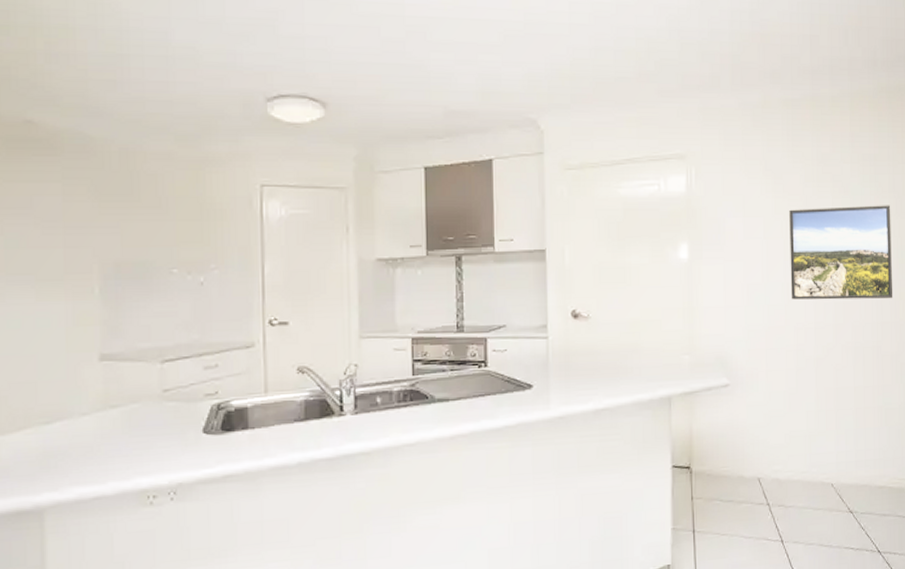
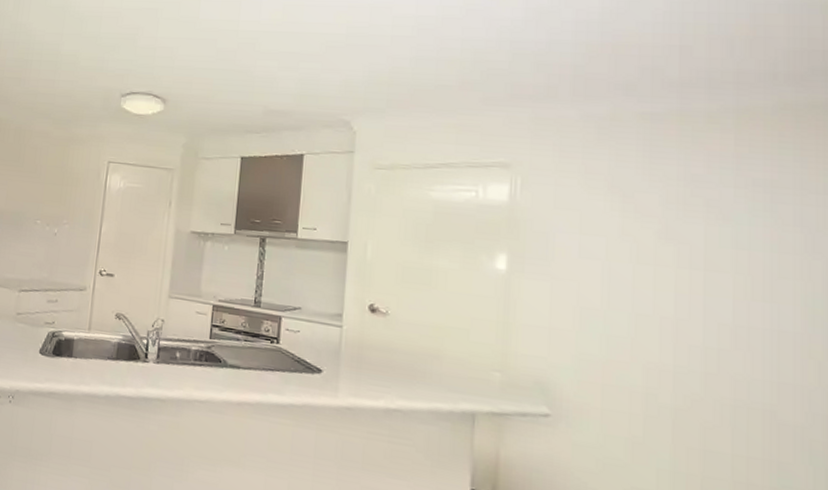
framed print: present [789,205,893,300] -> none [640,232,799,355]

